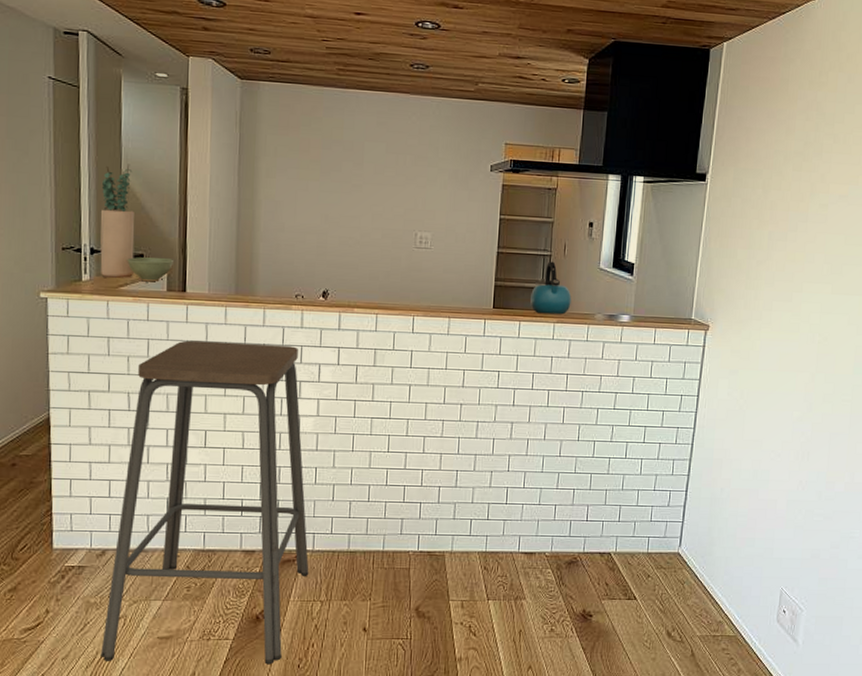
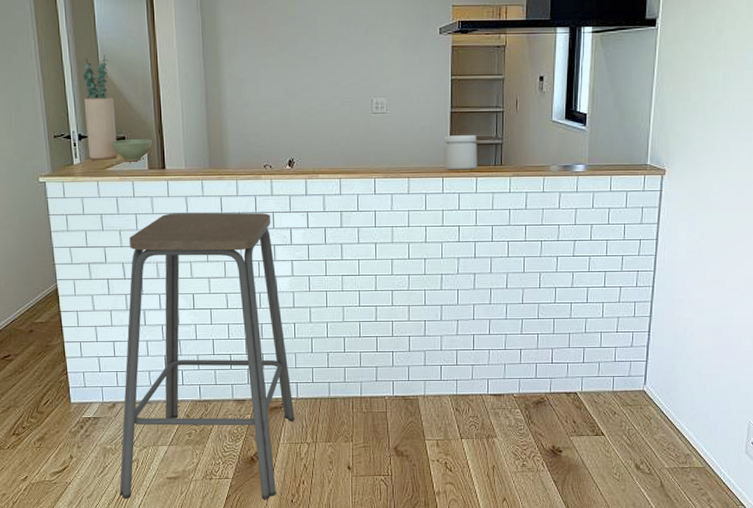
jar: none [487,276,523,314] -> present [443,135,477,170]
kettle: present [530,261,572,315] -> none [486,117,526,169]

